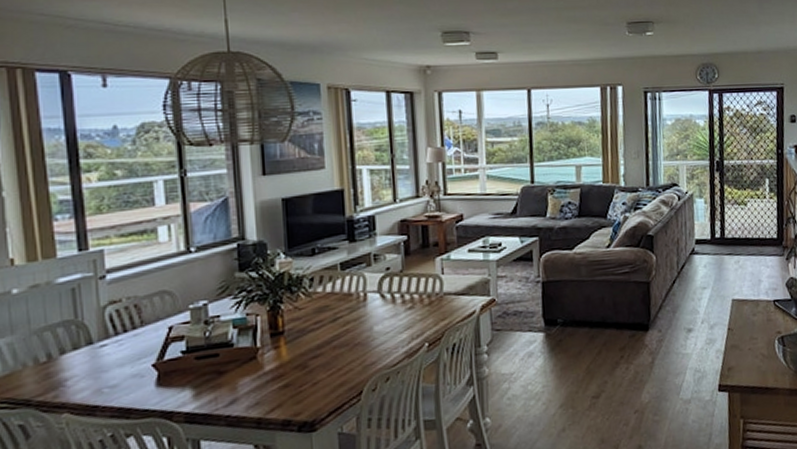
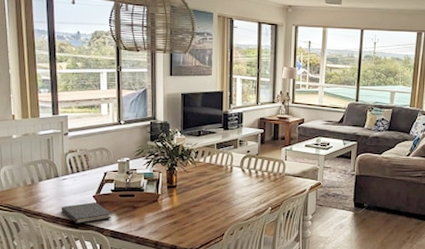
diary: none [99,372,185,412] -> present [61,201,112,224]

